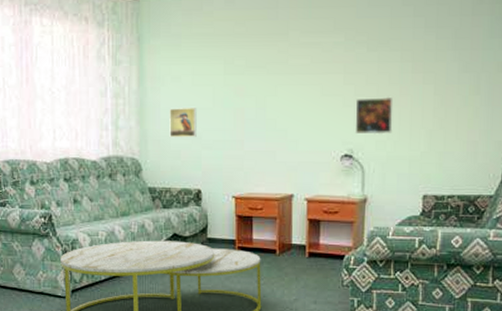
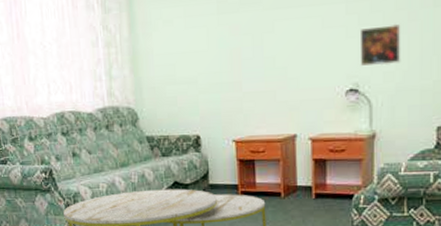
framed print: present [169,108,197,138] -> none [163,51,192,84]

